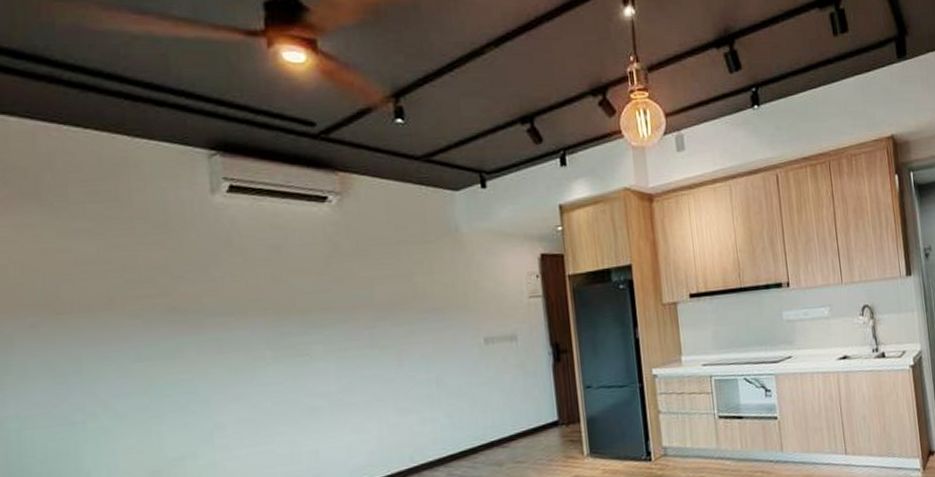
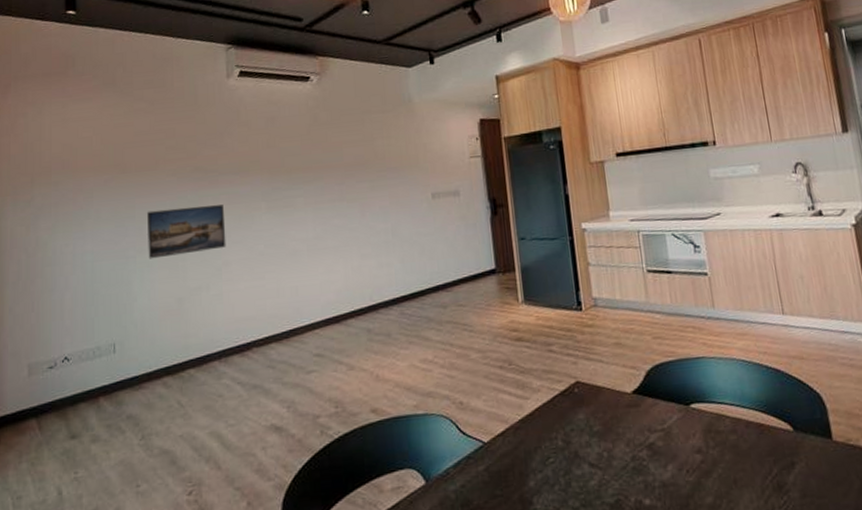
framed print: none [100,354,219,425] -> present [147,205,226,259]

